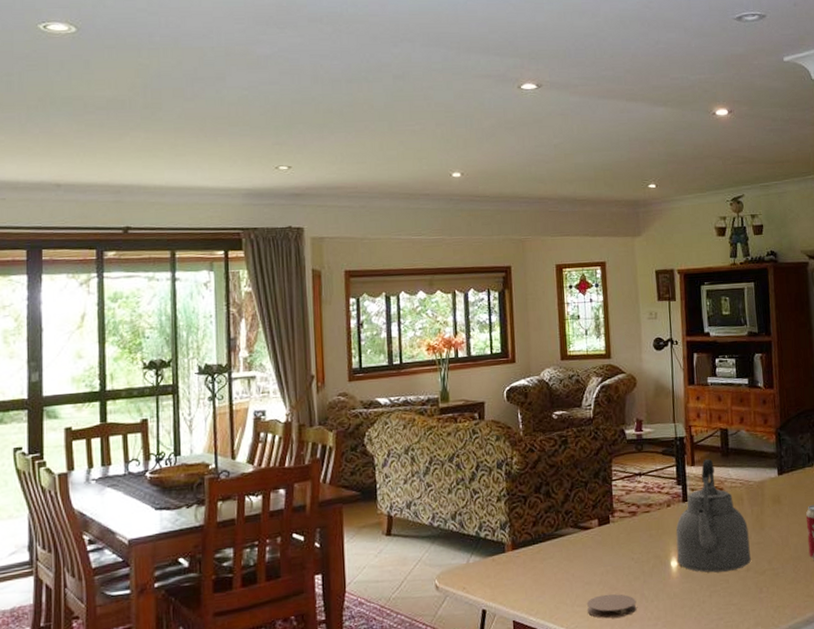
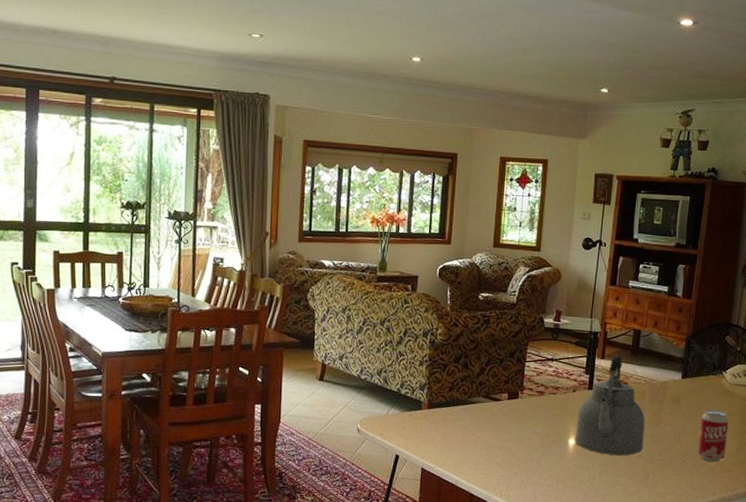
coaster: present [586,593,637,619] -> none [487,458,533,479]

